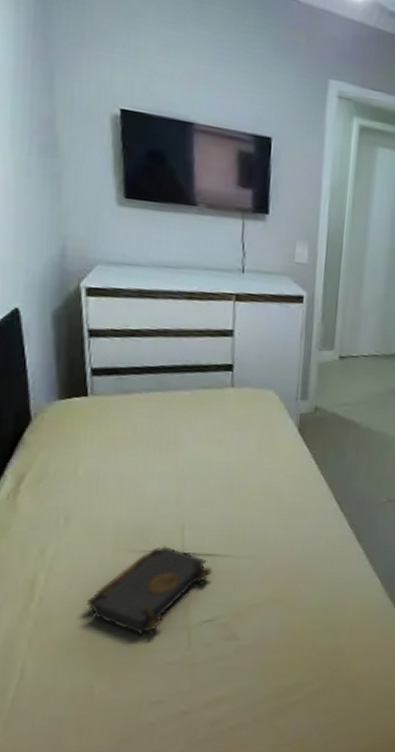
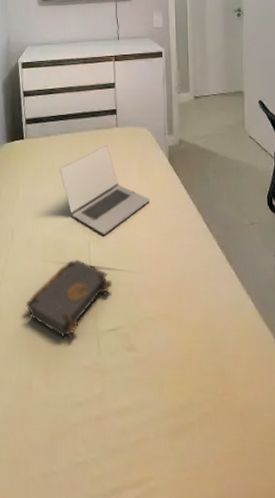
laptop: none [143,409,269,517] -> present [59,145,149,235]

